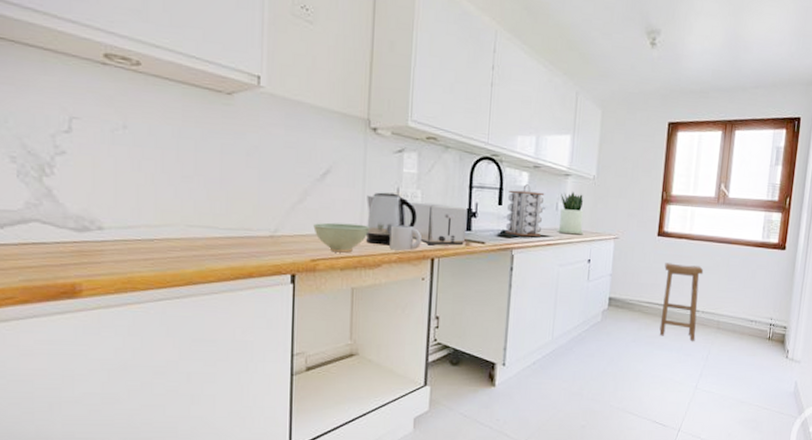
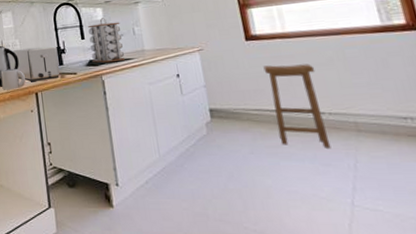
planter: present [557,192,584,235] -> none [135,16,166,55]

